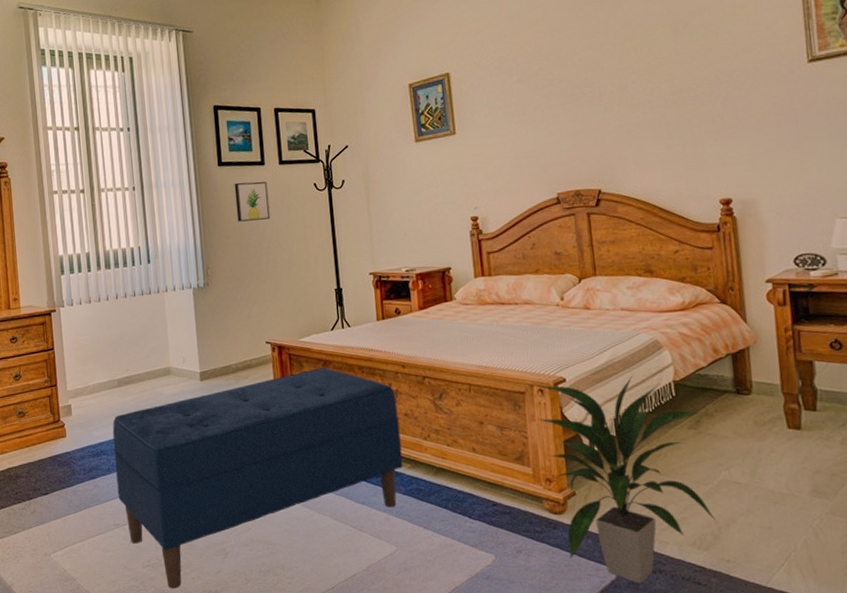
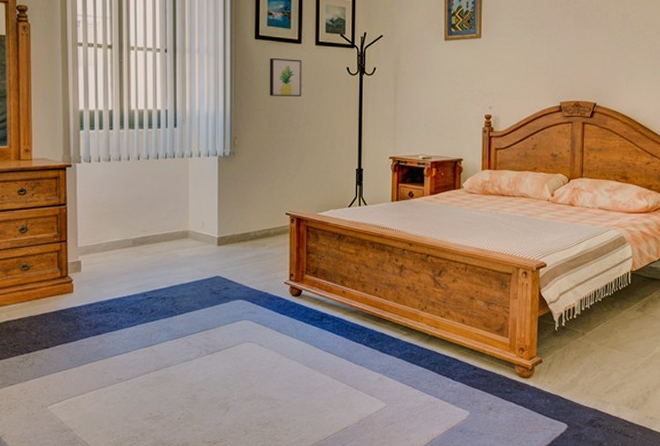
bench: present [112,367,403,589] -> none [123,241,401,439]
indoor plant: present [537,375,717,583] -> none [519,264,648,436]

